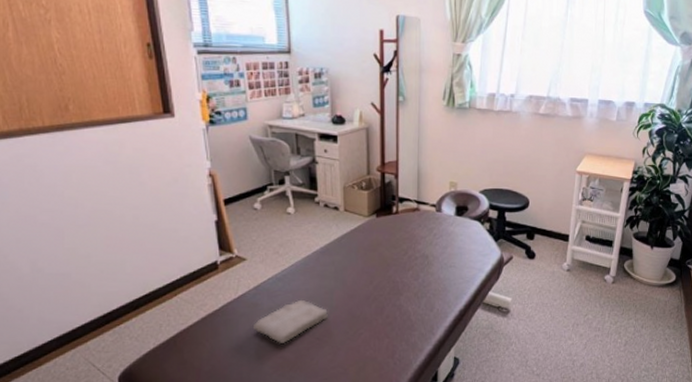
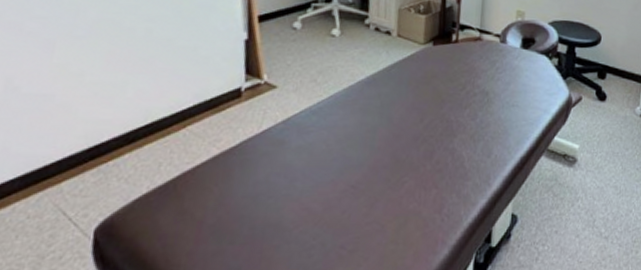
washcloth: present [254,299,328,343] -> none [276,137,368,191]

